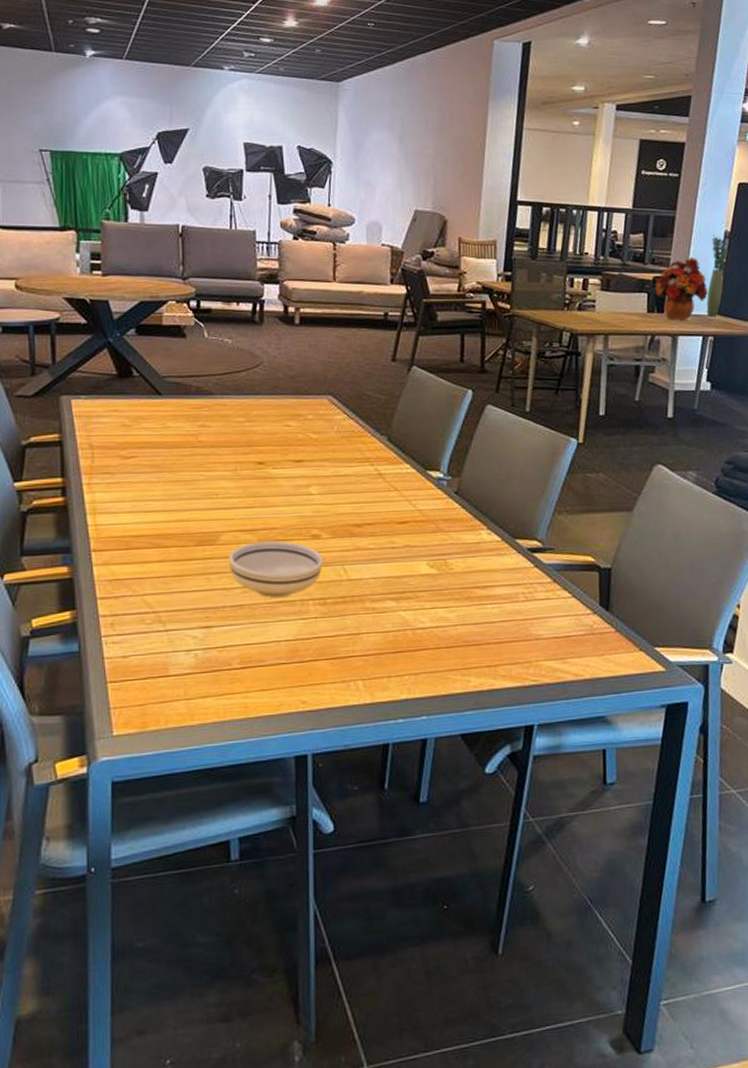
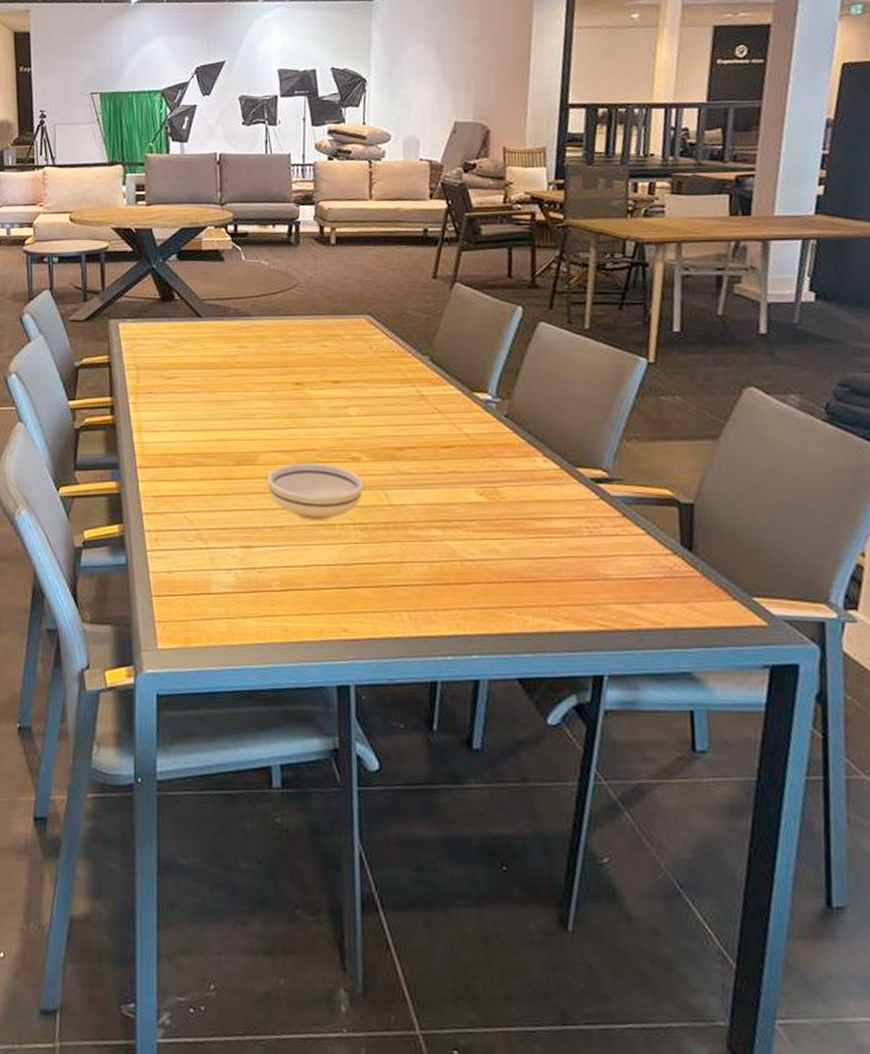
flower arrangement: present [655,256,708,321] -> none [738,150,807,224]
vase: present [706,234,729,318] -> none [805,123,833,219]

